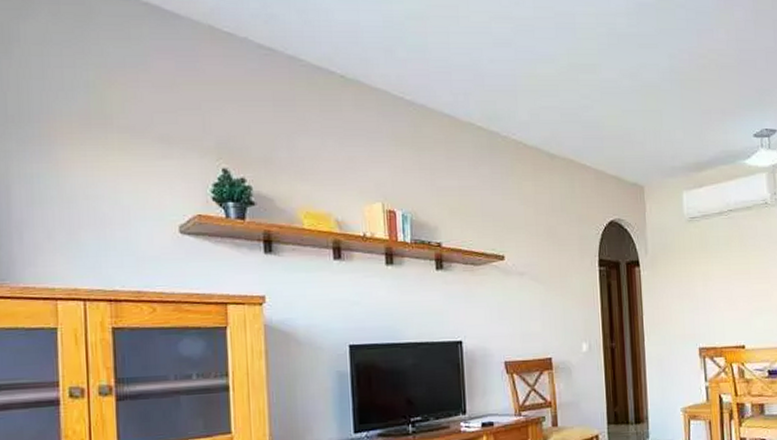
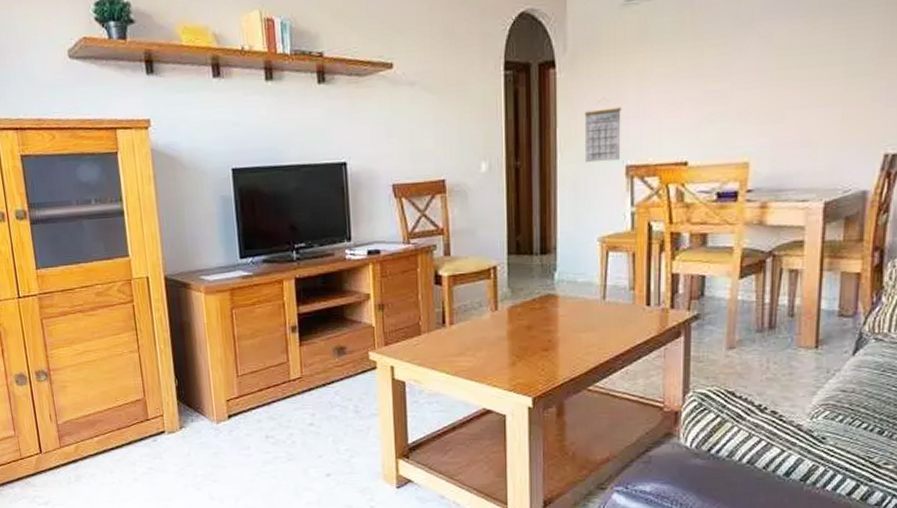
calendar: none [664,292,694,345] -> present [584,97,621,163]

